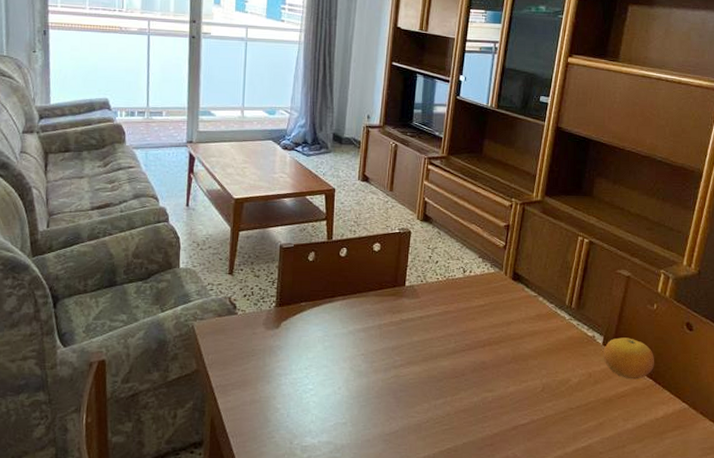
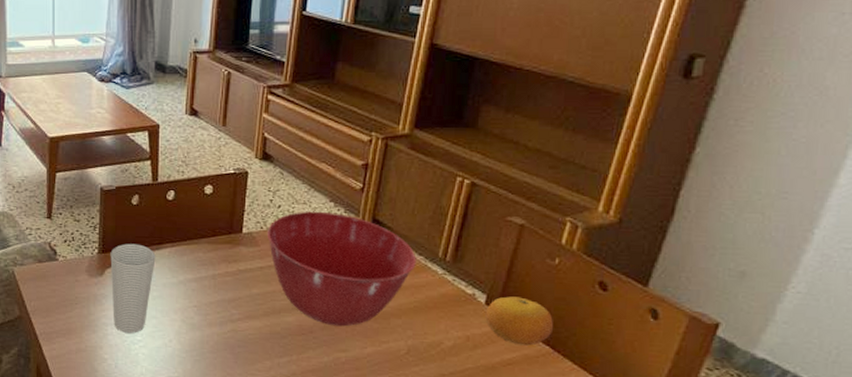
cup: none [286,297,328,382] -> present [110,243,156,333]
mixing bowl: none [427,266,549,369] -> present [267,211,417,327]

